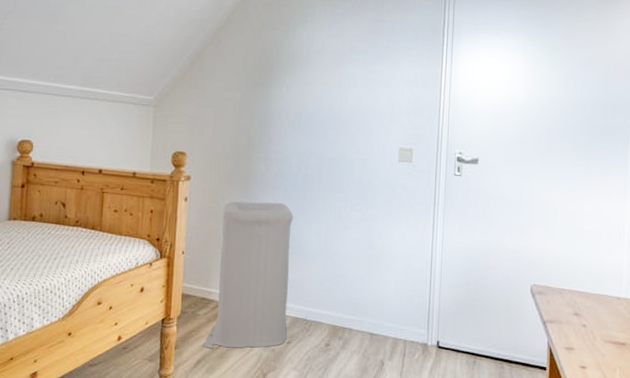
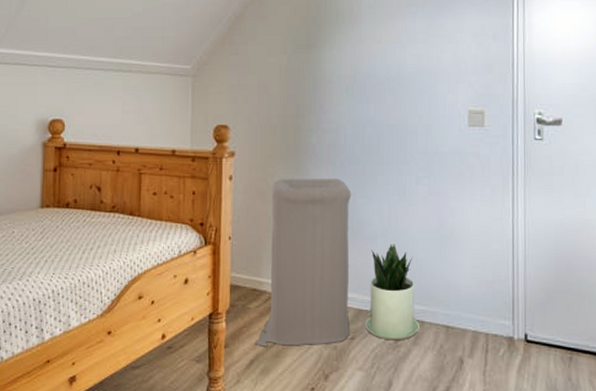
planter: none [300,261,348,345] -> present [365,244,419,341]

